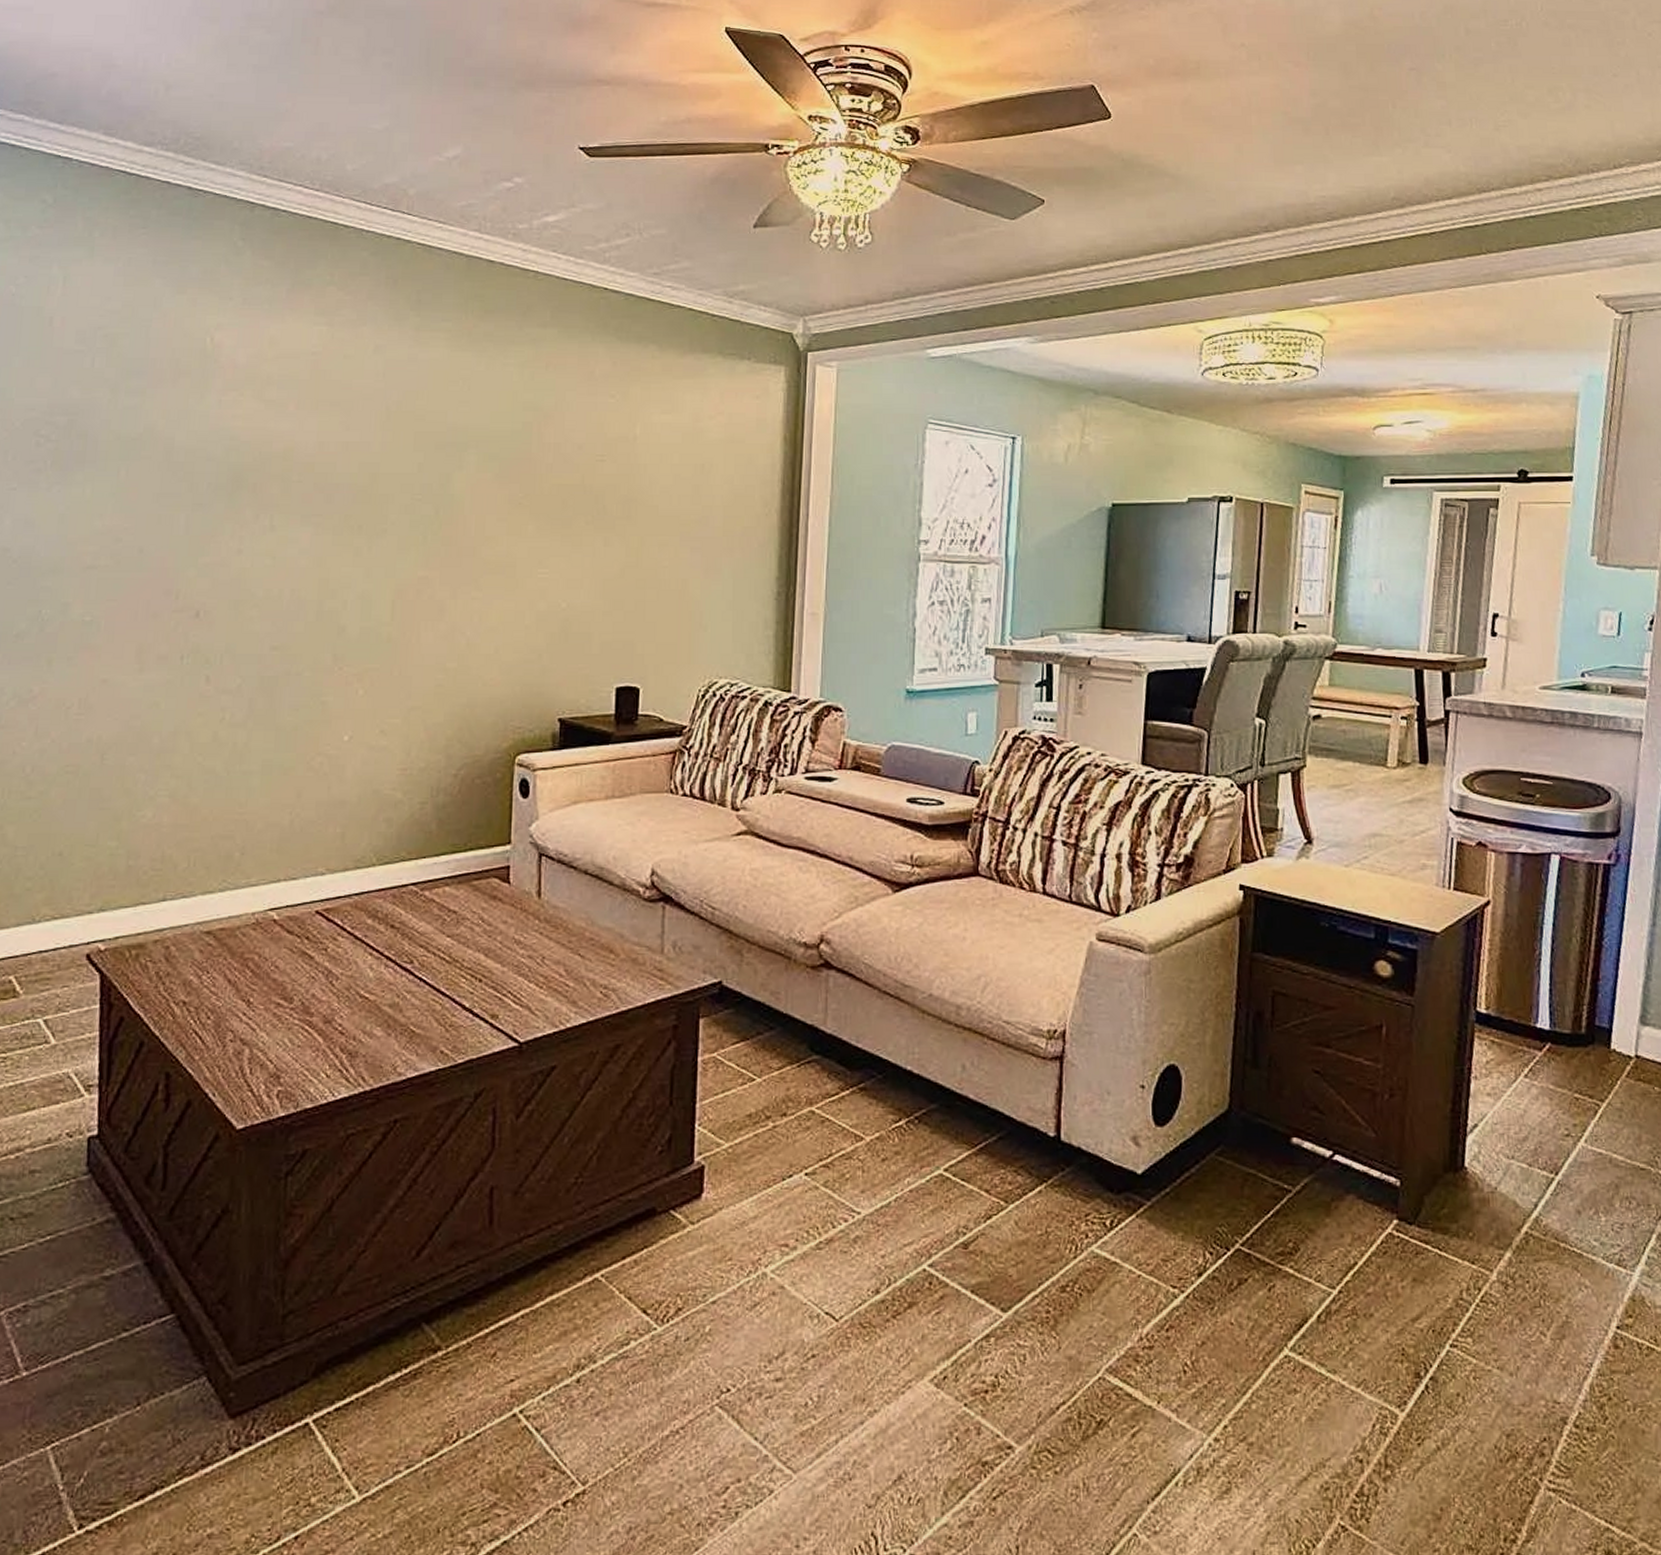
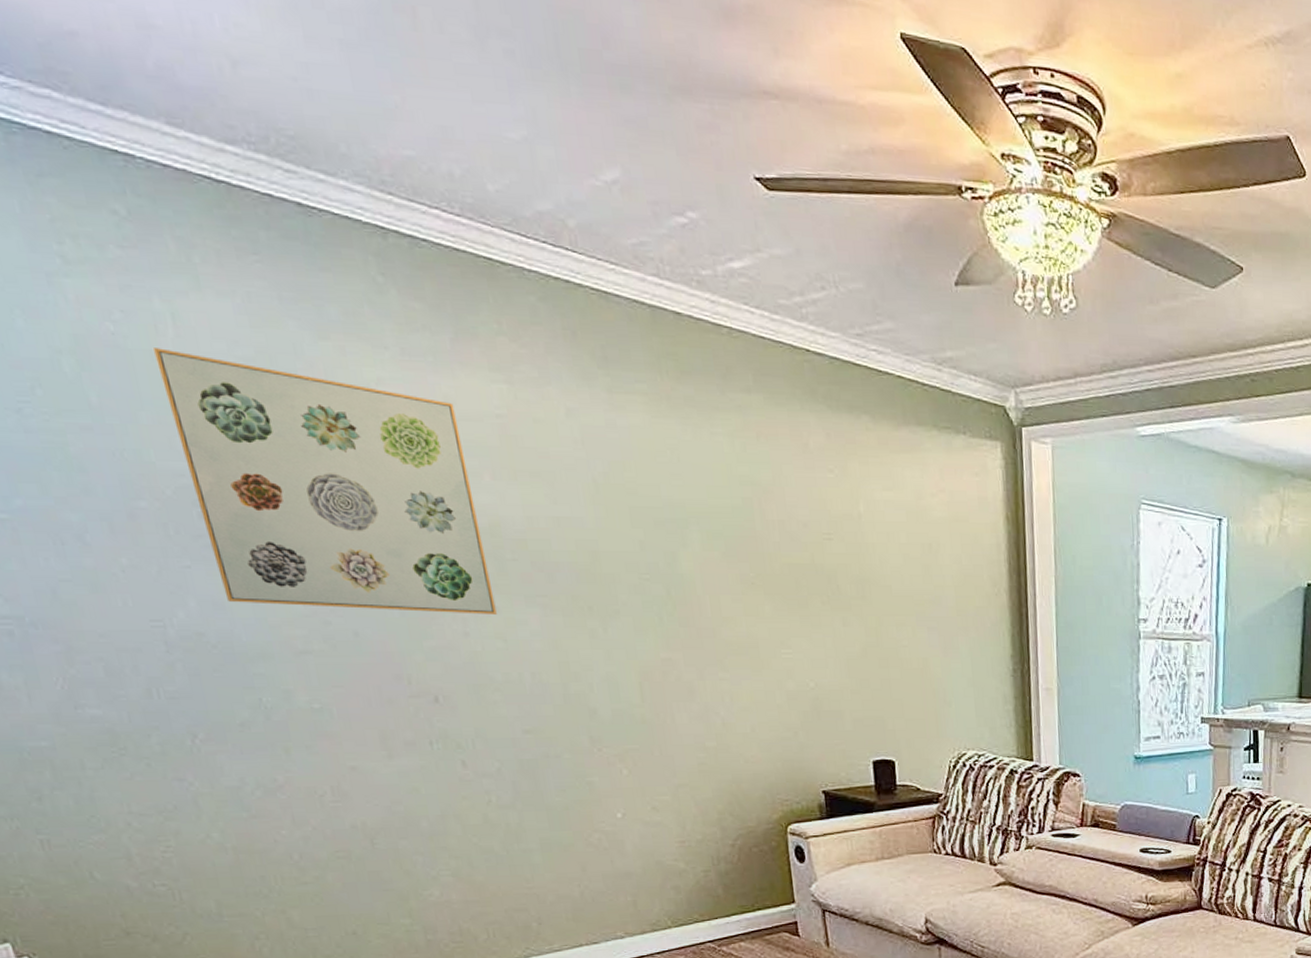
wall art: none [38,305,277,533] -> present [152,348,497,614]

